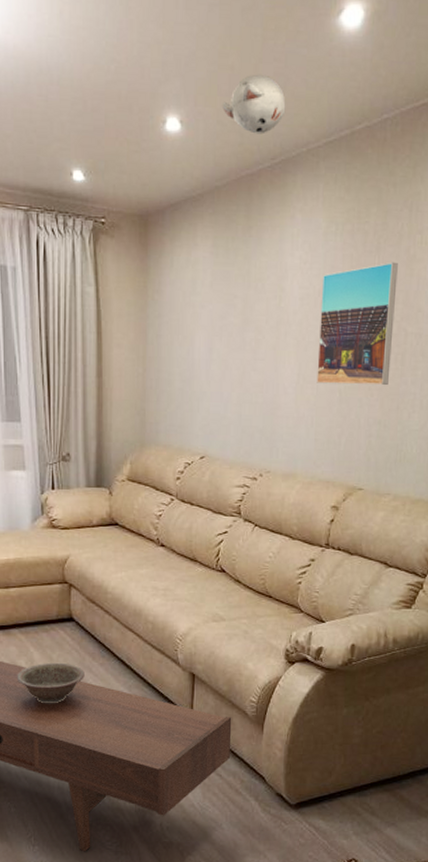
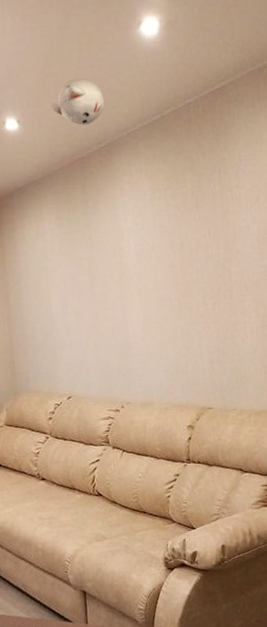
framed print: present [317,261,398,386] -> none [153,216,221,323]

